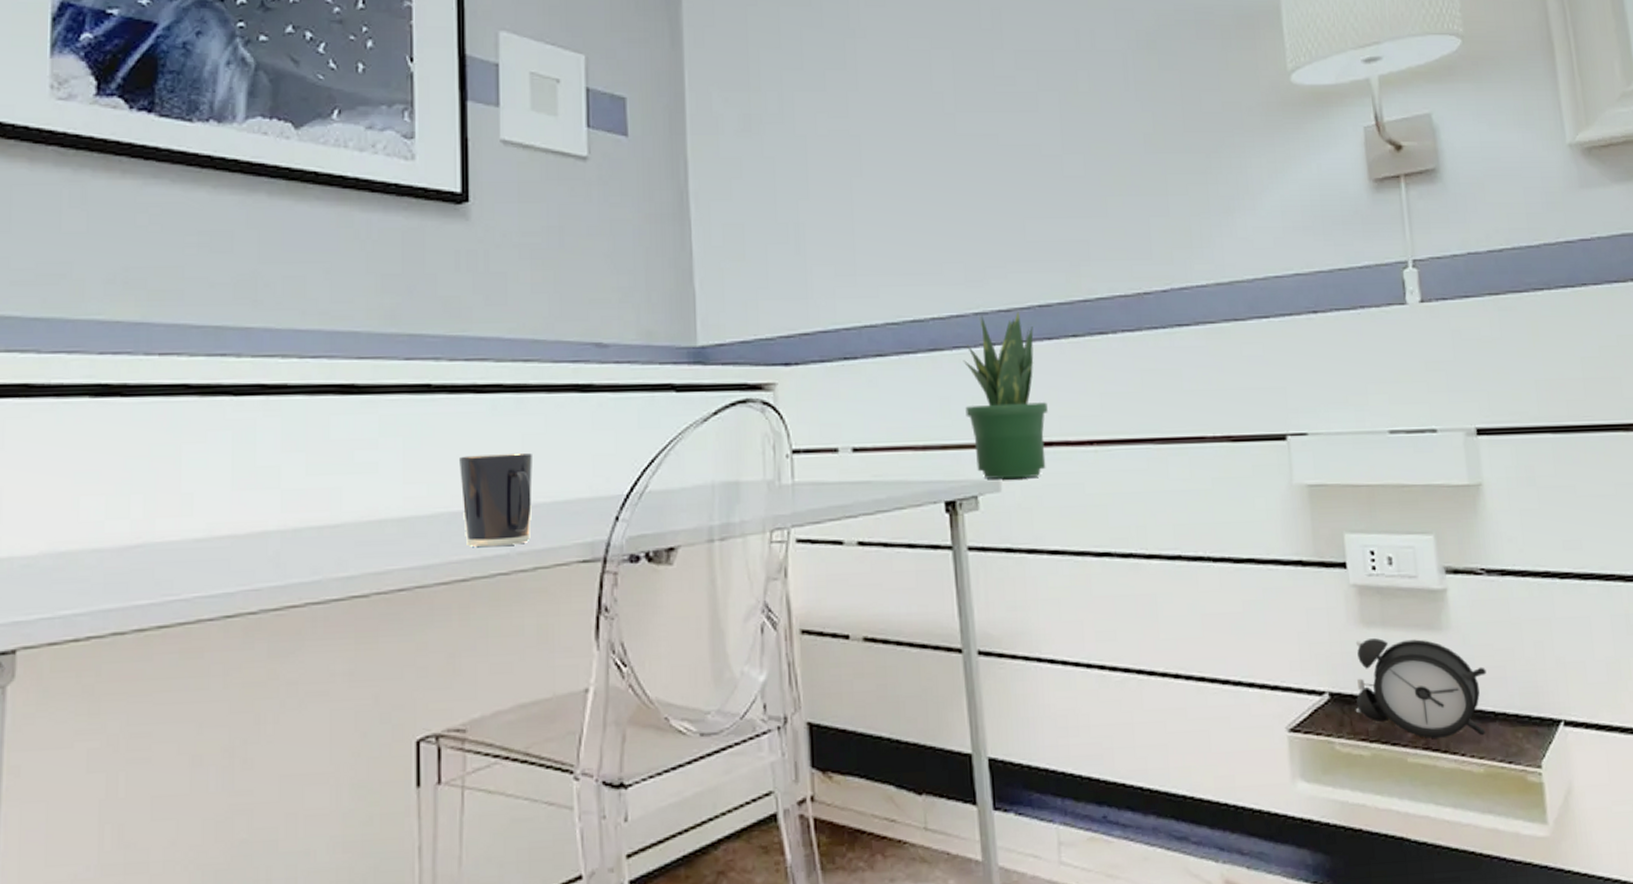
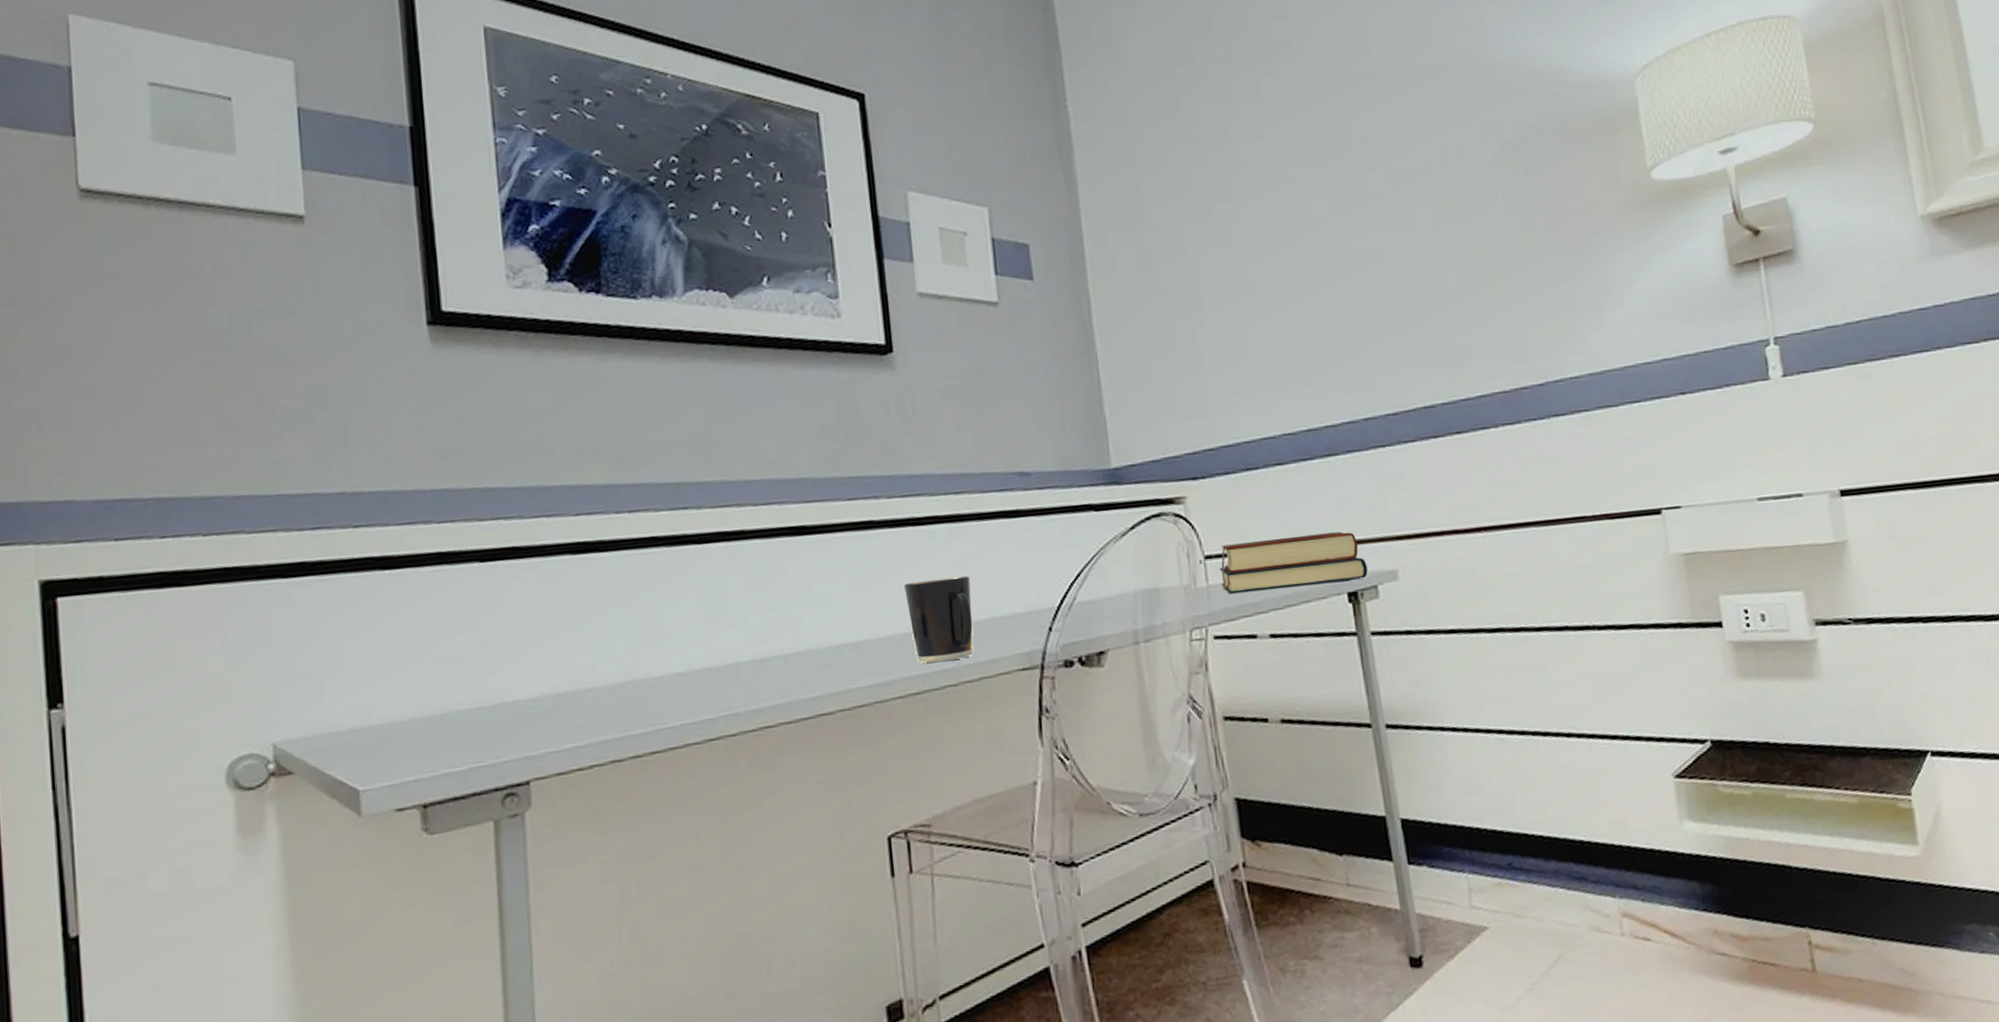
books: none [807,434,968,494] -> present [1219,531,1368,594]
planter: present [963,312,1048,479] -> none [1356,414,1439,569]
alarm clock: present [1355,638,1486,738] -> none [1733,687,1858,775]

